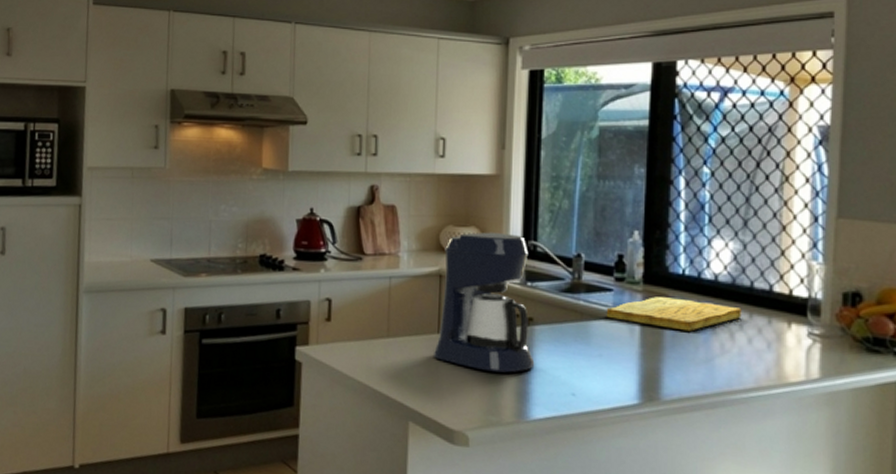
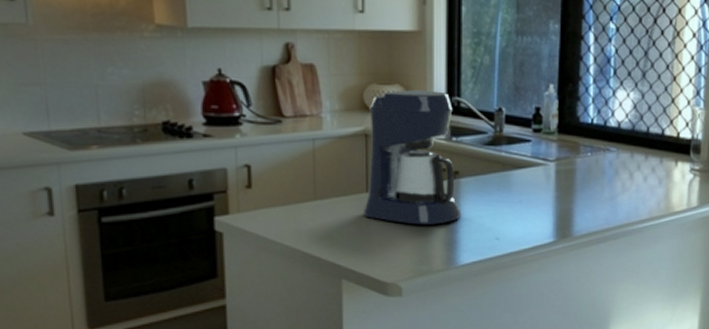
cutting board: present [606,296,742,332] -> none [525,144,639,174]

